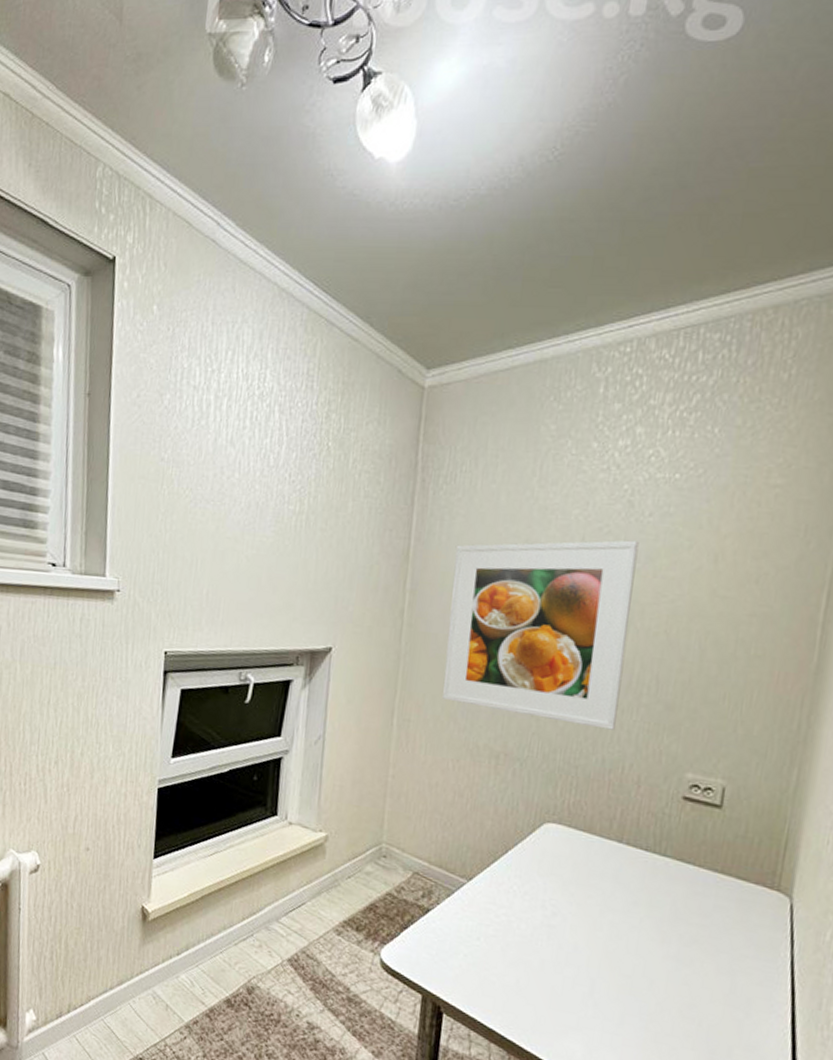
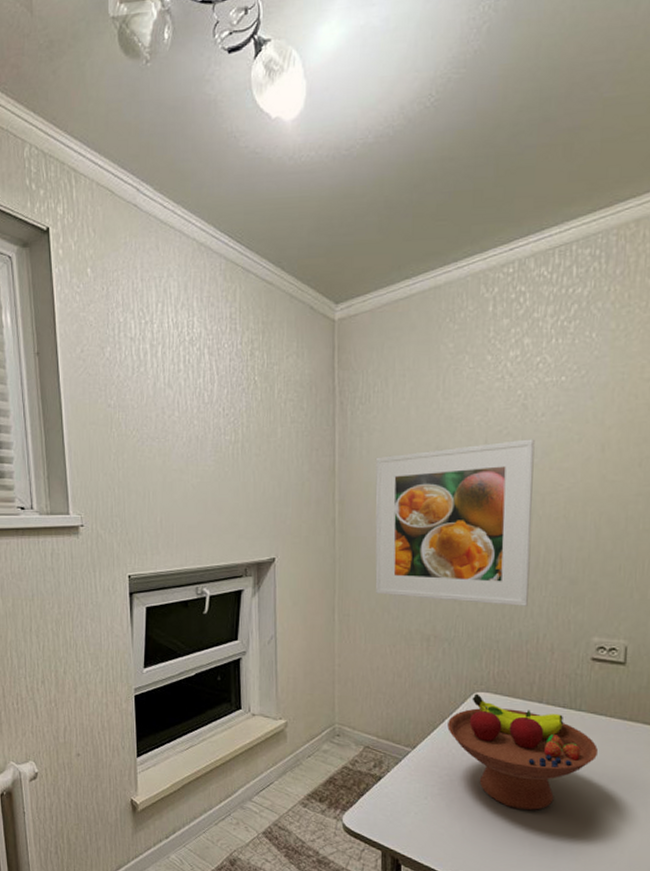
fruit bowl: none [510,824,681,967] -> present [447,693,598,811]

